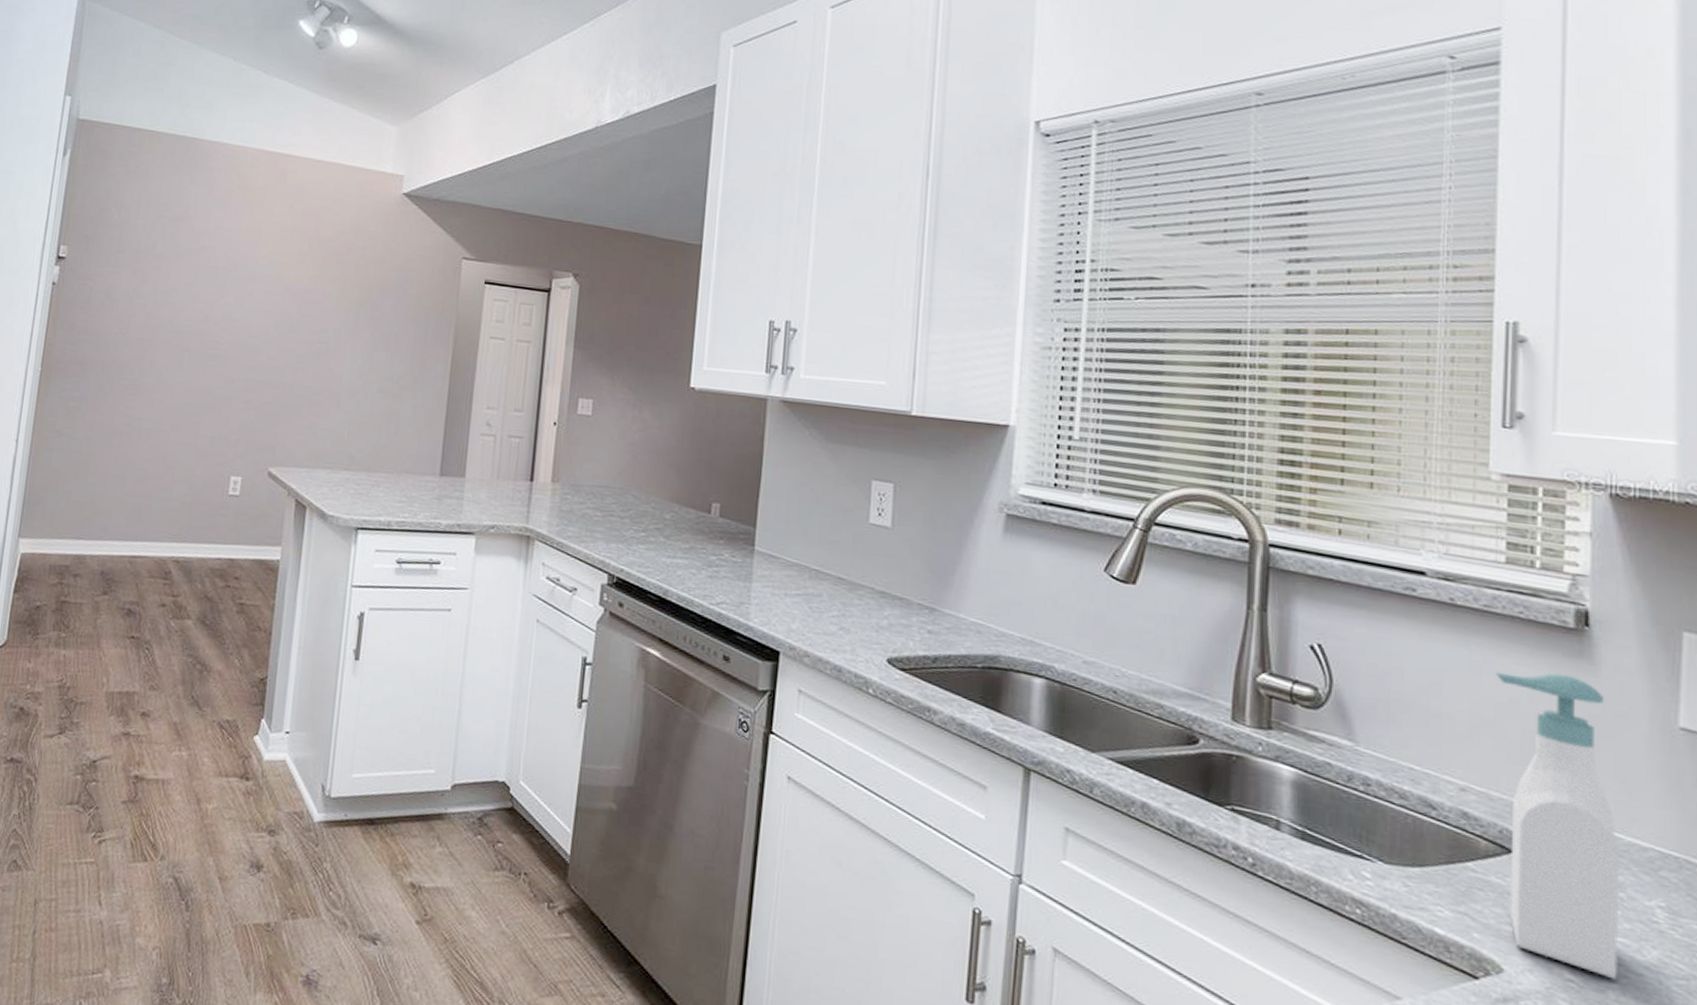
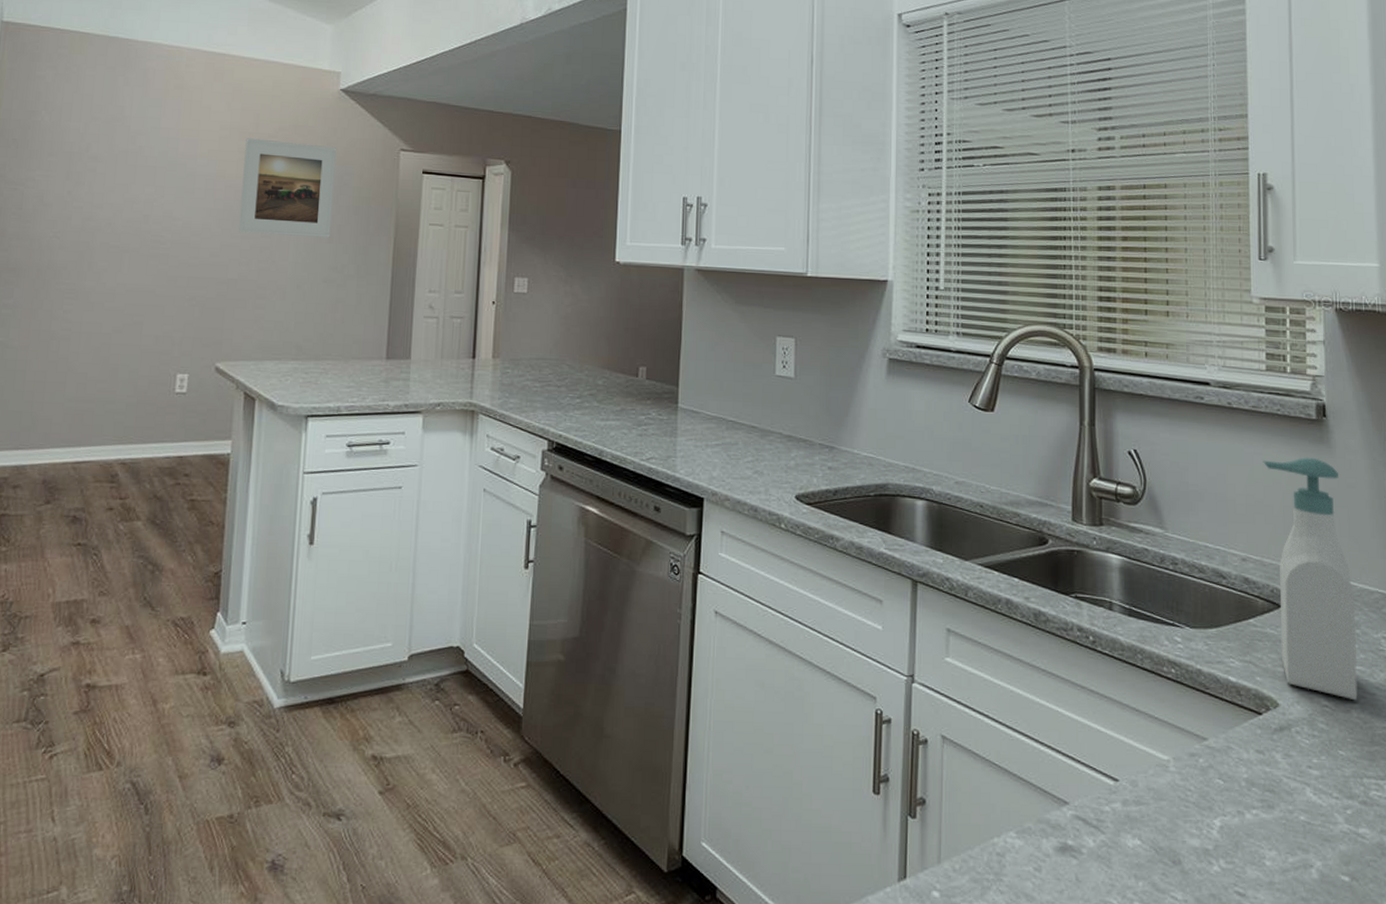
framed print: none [296,241,397,346] -> present [239,138,337,238]

